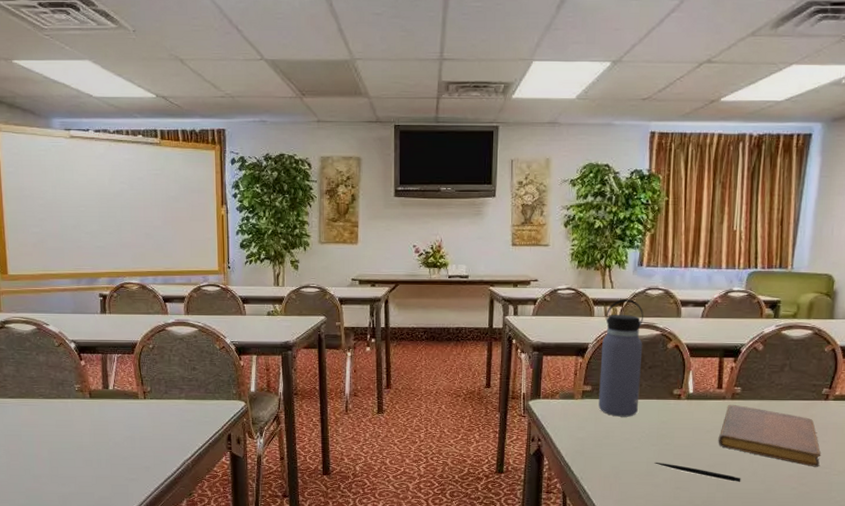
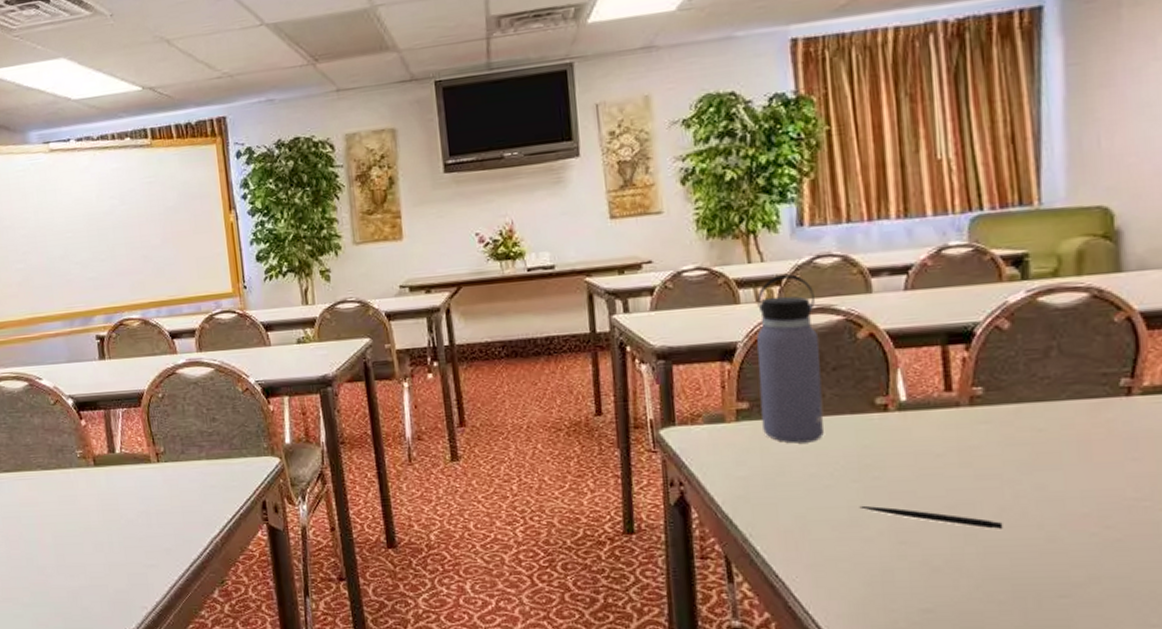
notebook: present [718,404,822,467] -> none [956,412,1133,500]

